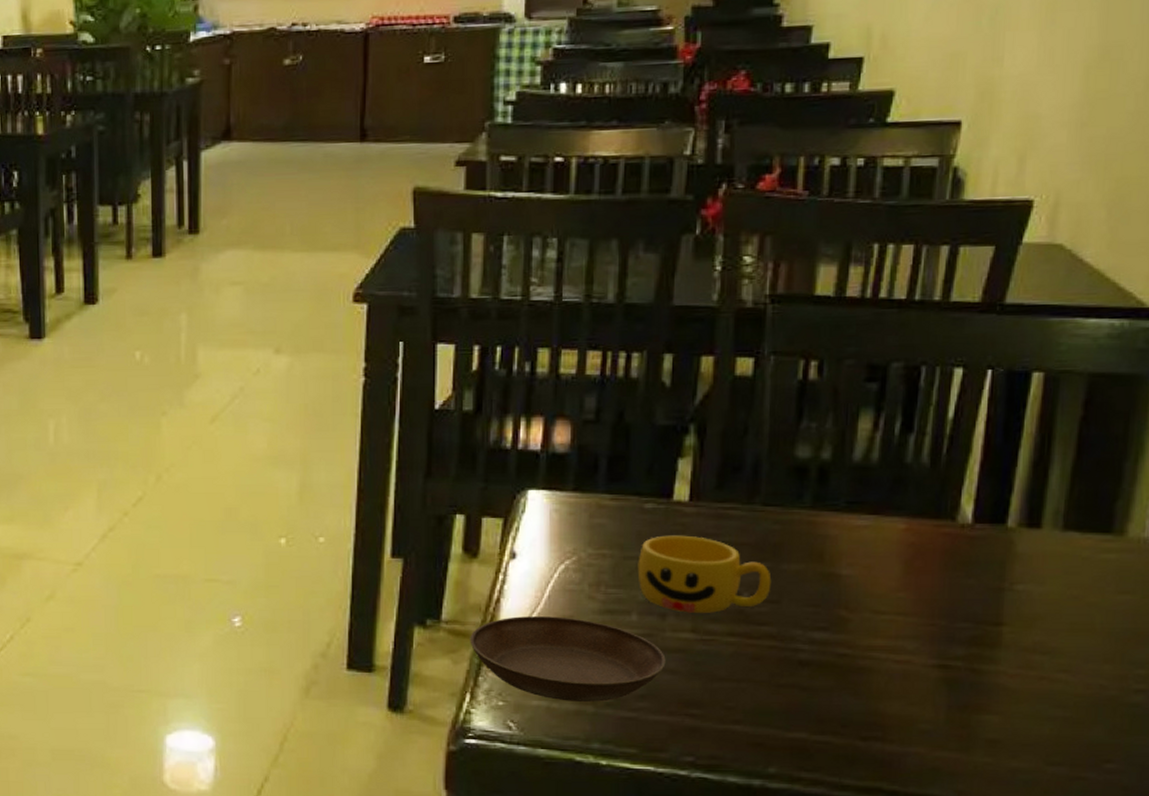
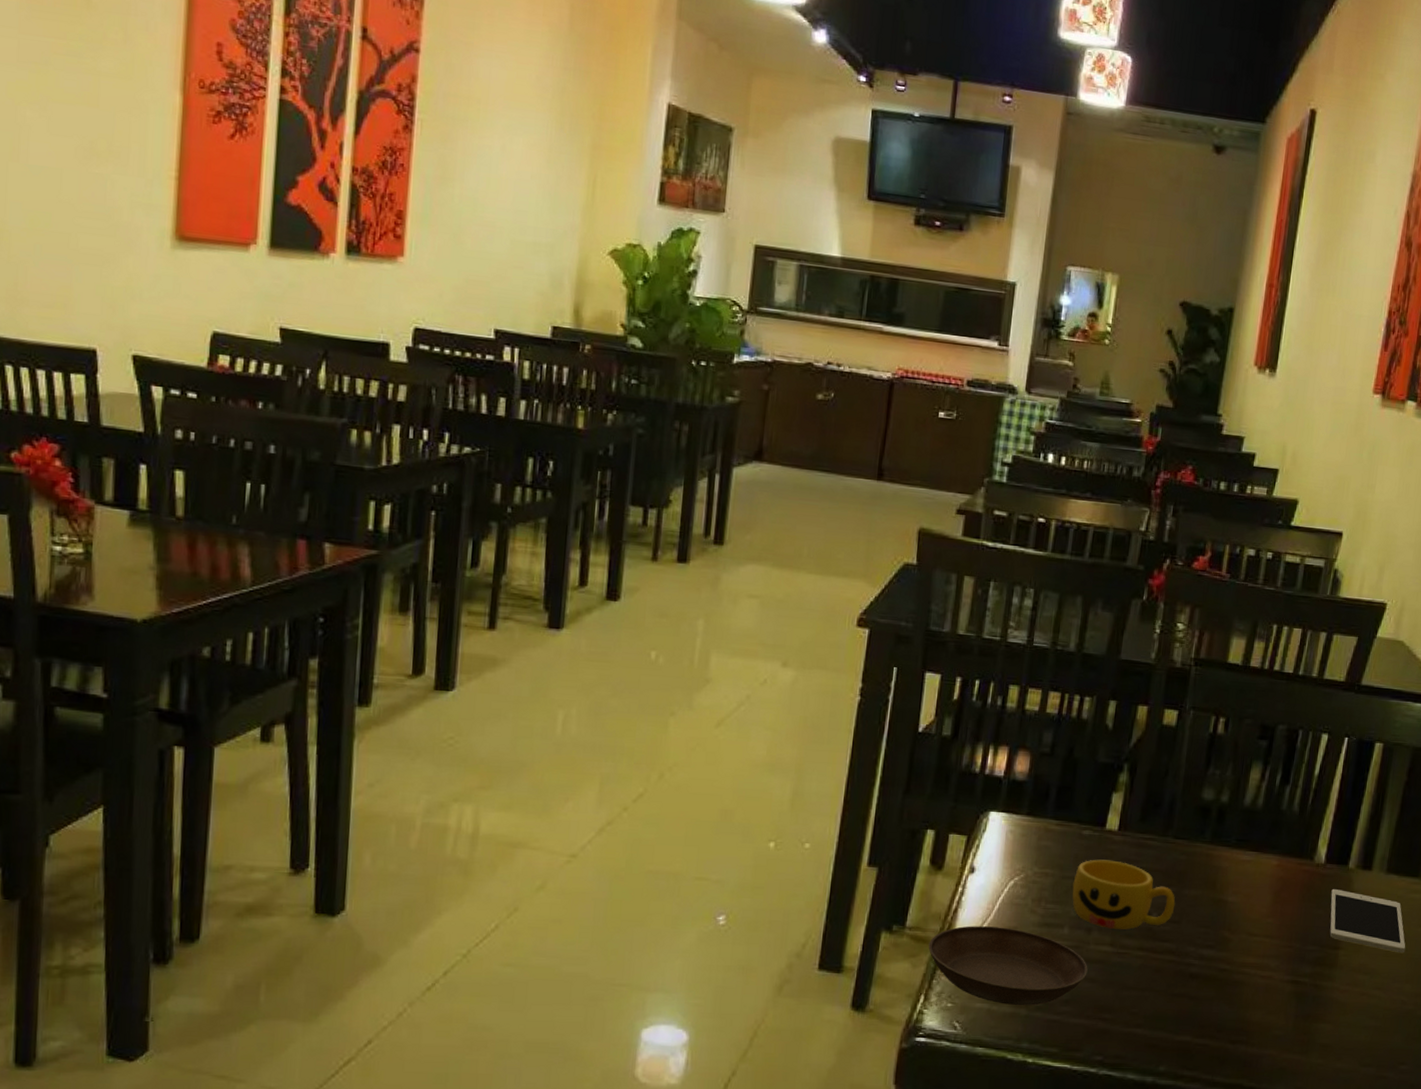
cell phone: none [984,554,1100,627] -> present [1329,889,1406,953]

